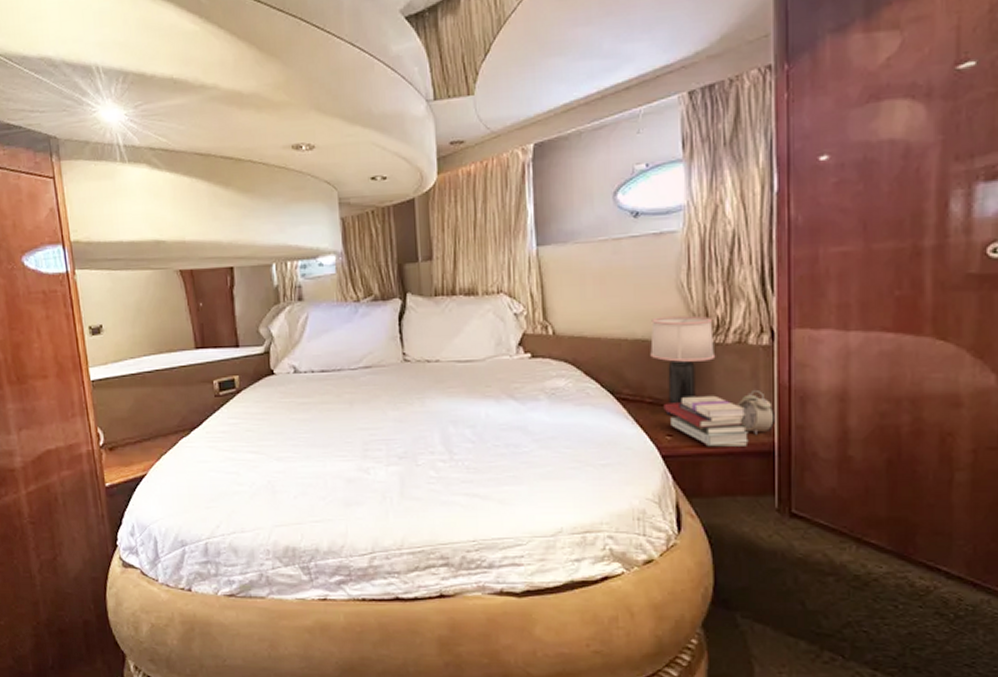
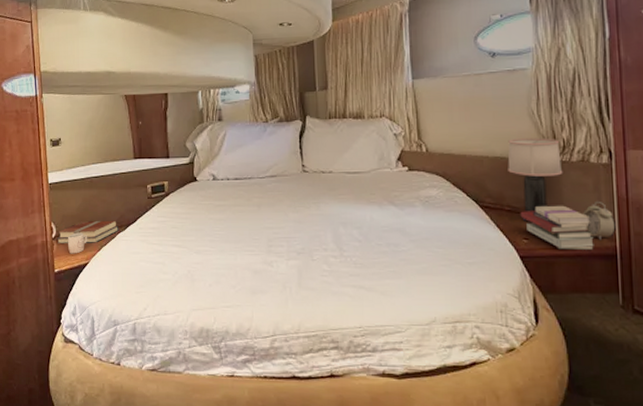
books: none [106,423,181,453] -> present [57,220,118,244]
mug: none [118,439,144,465] -> present [67,232,88,254]

